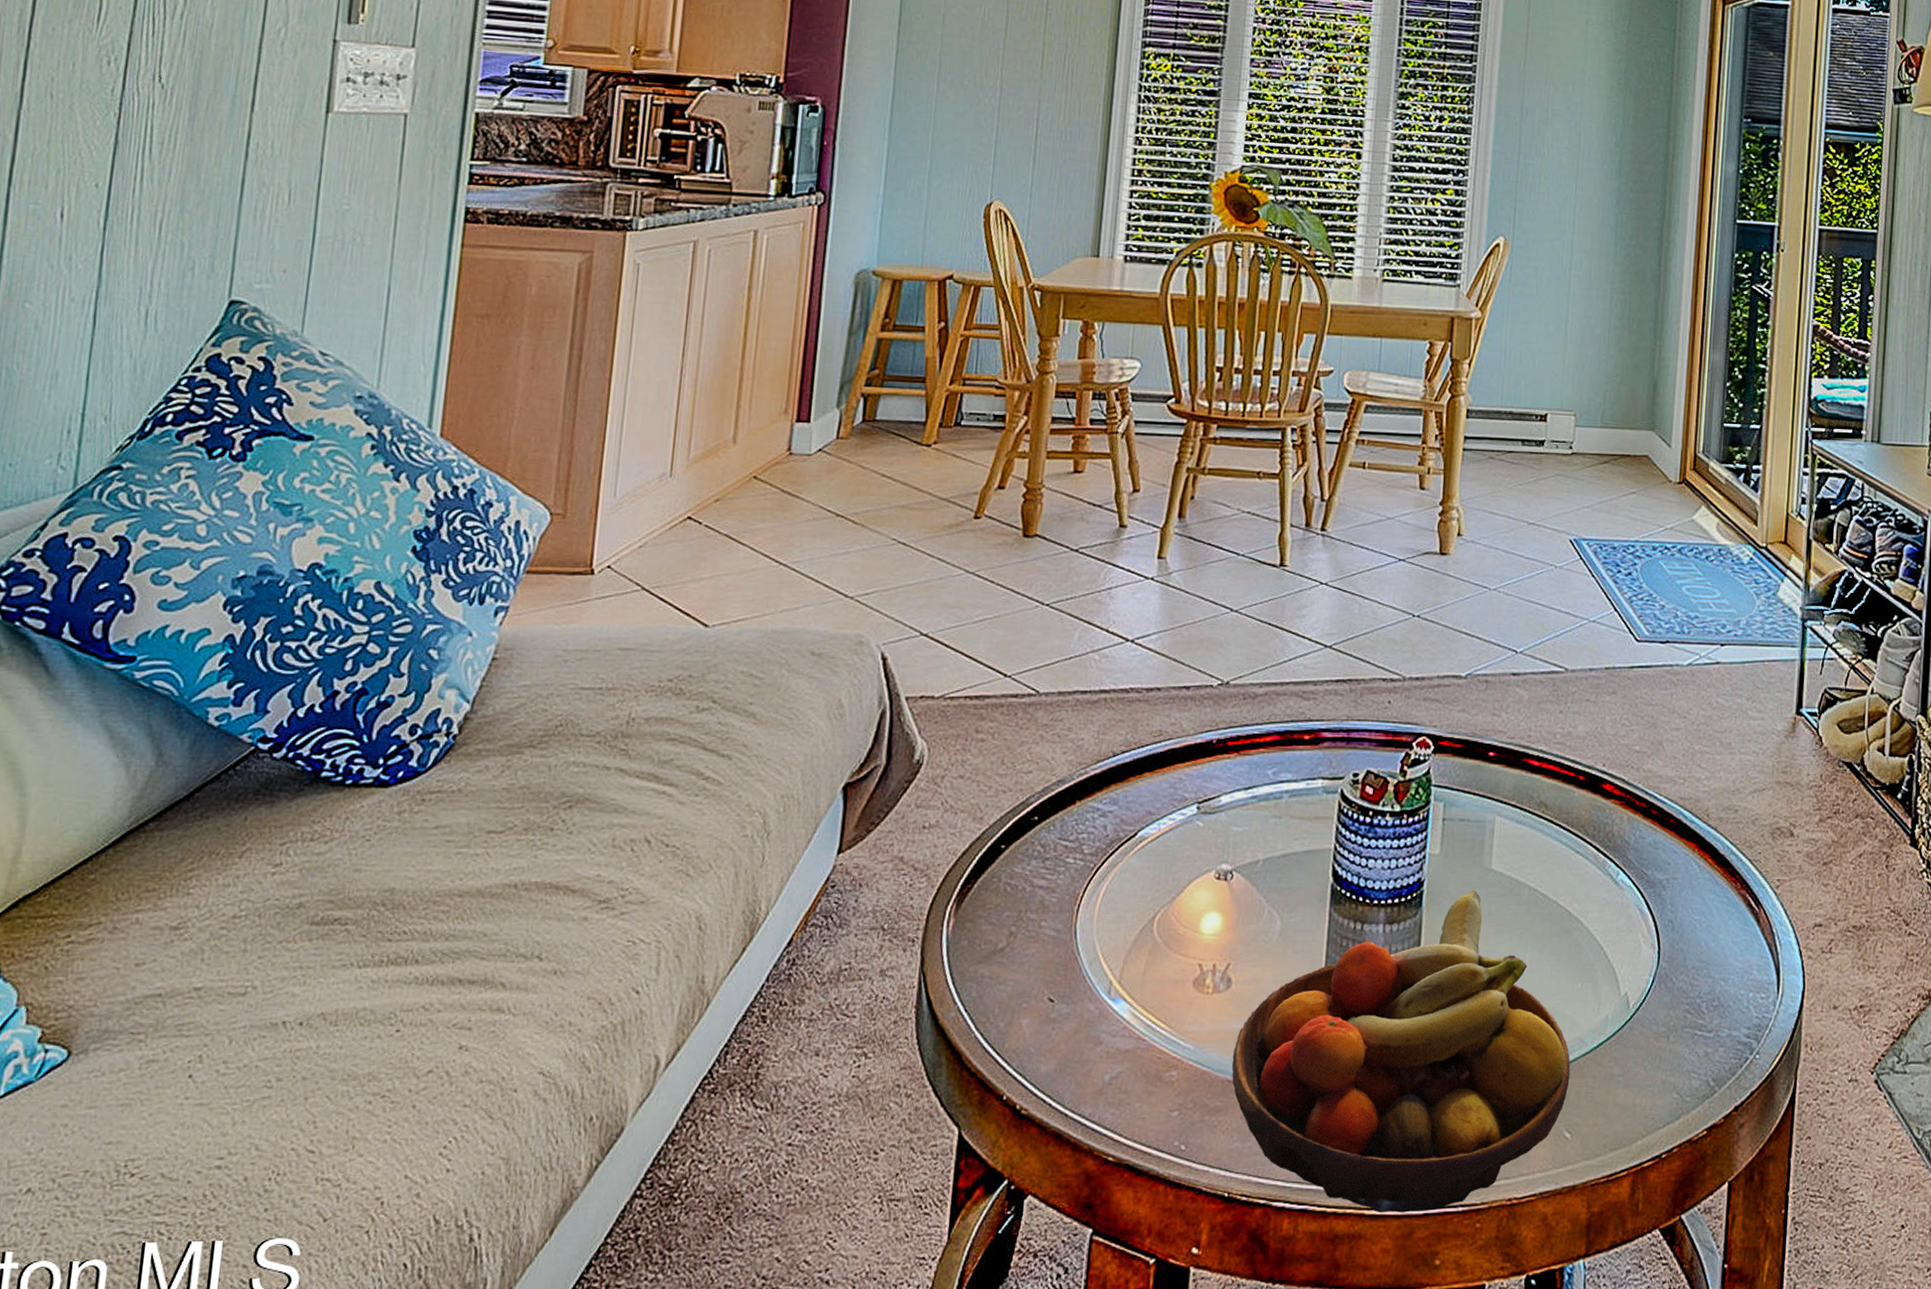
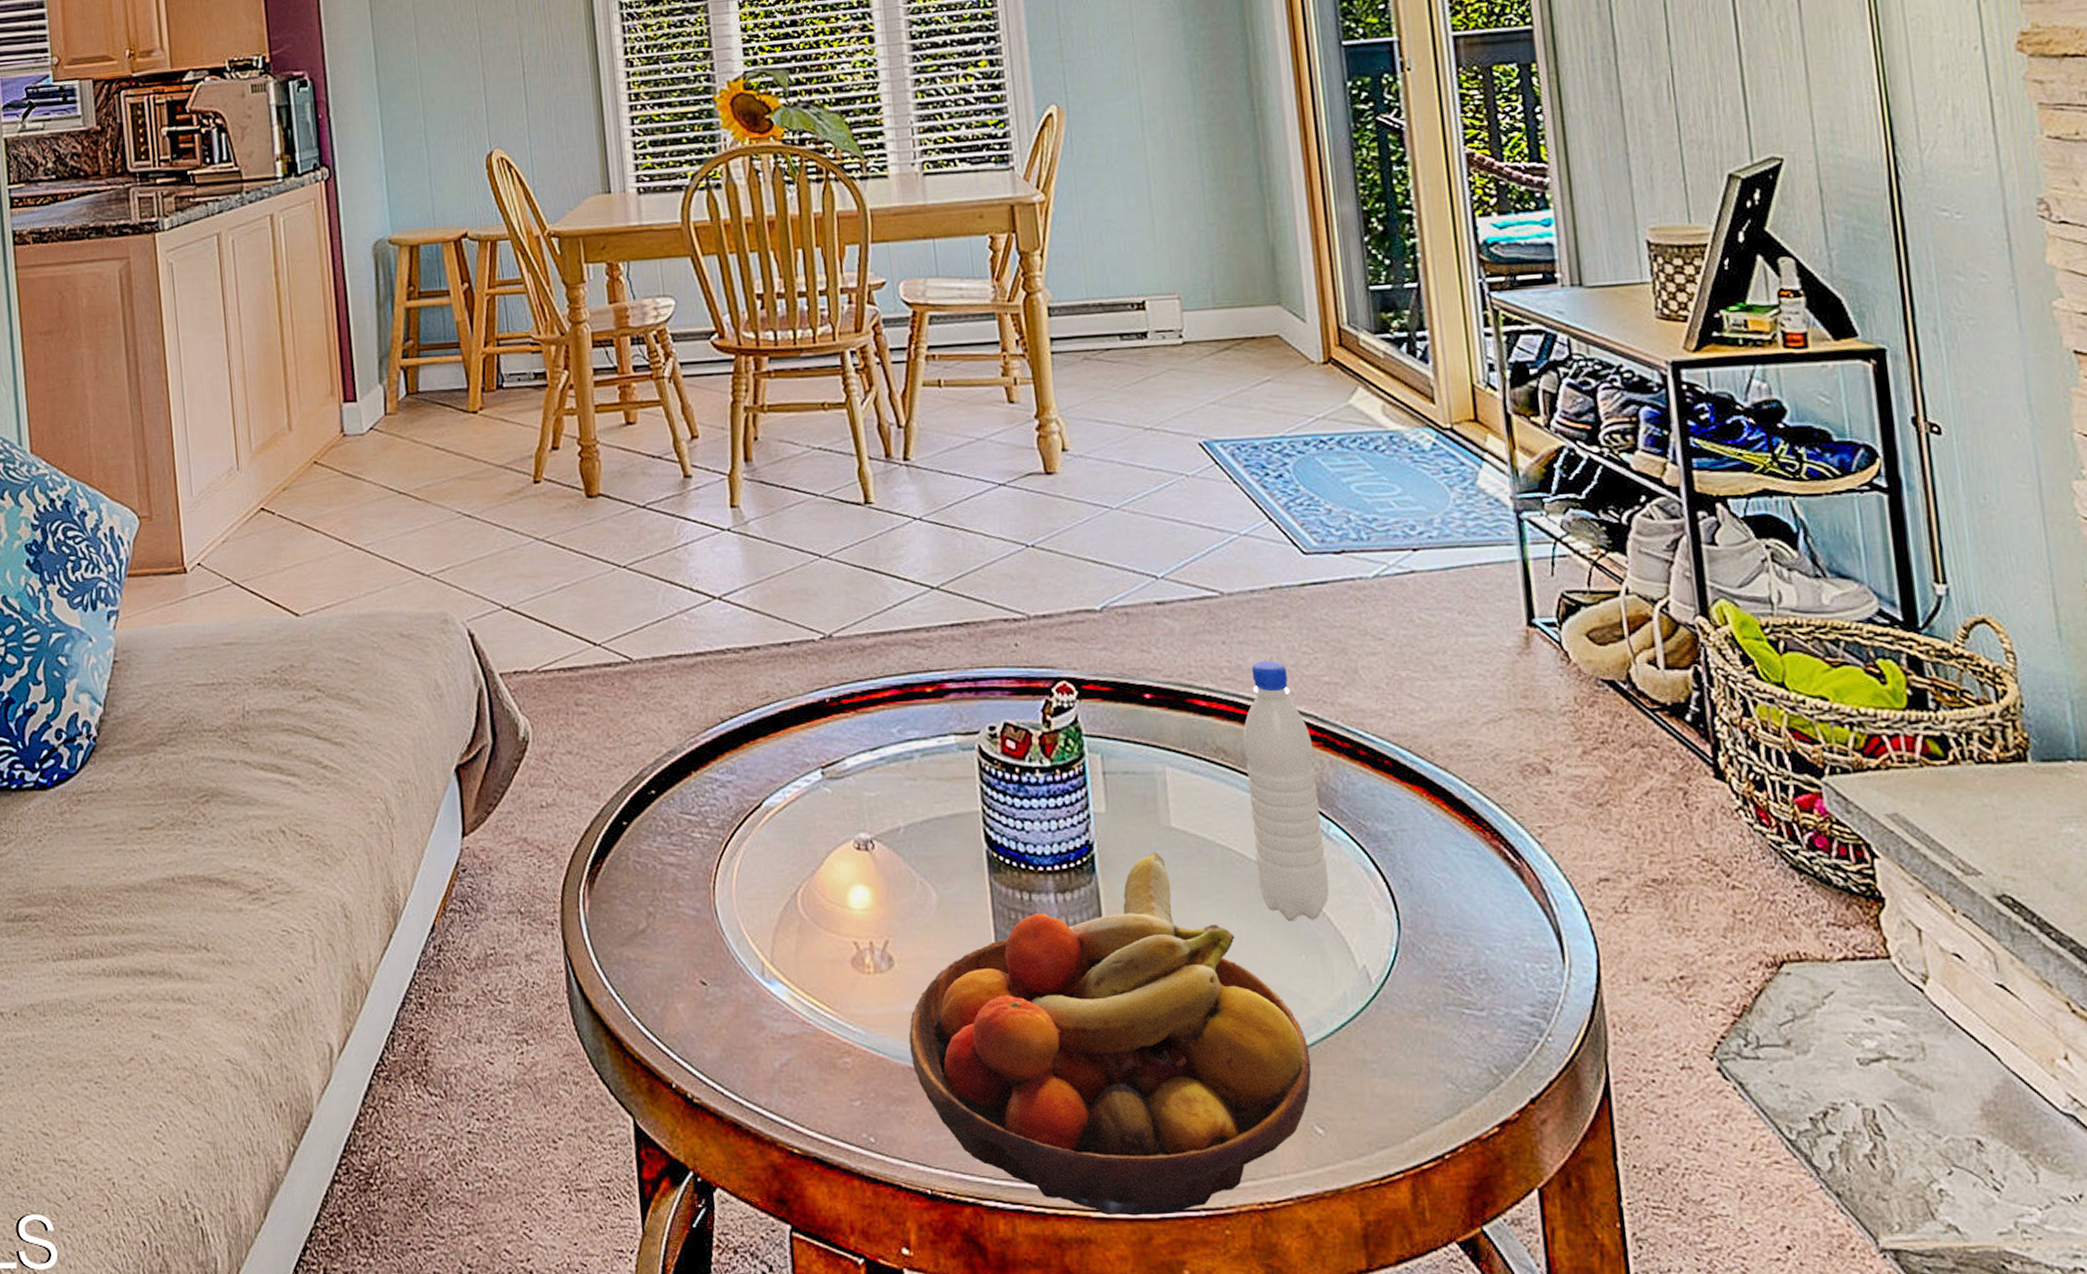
water bottle: none [1554,729,1617,954] -> present [1242,660,1330,922]

